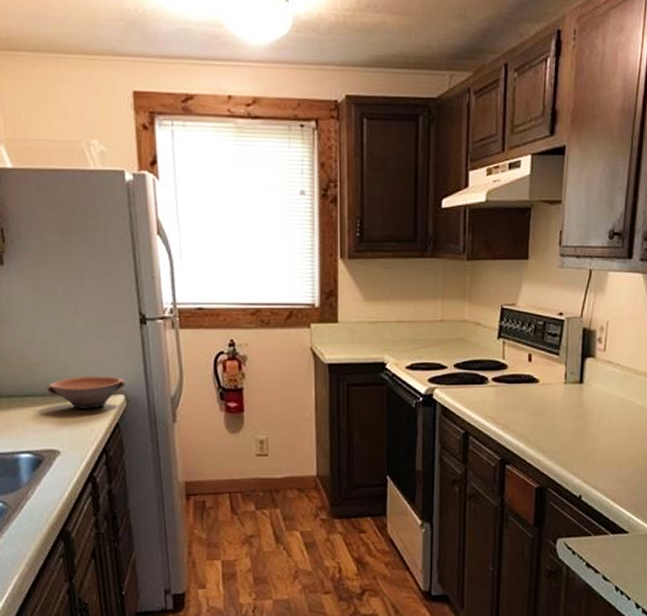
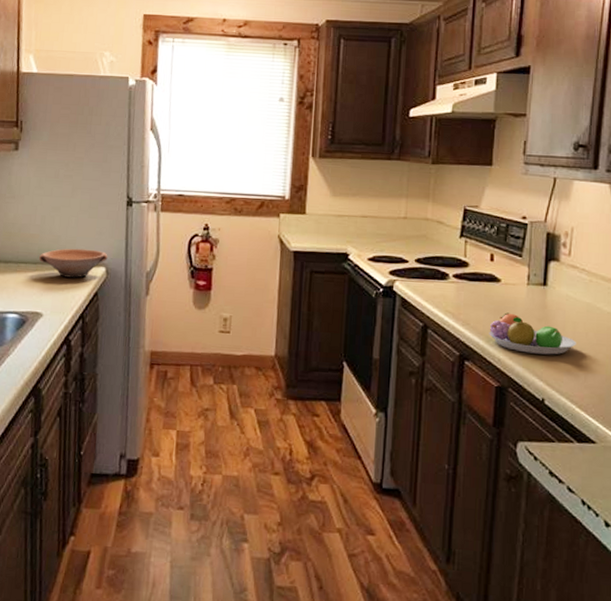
fruit bowl: none [528,413,611,452] -> present [489,312,576,355]

